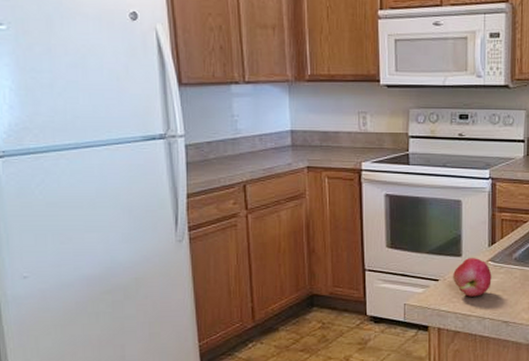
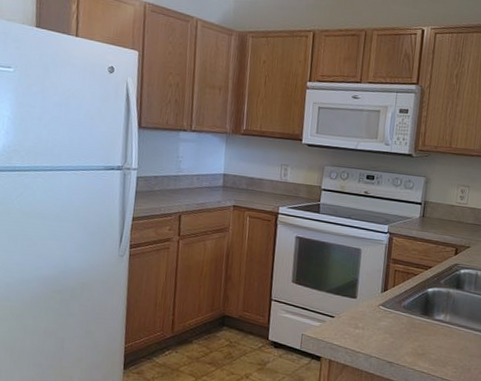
apple: present [453,258,492,297] -> none [347,300,382,336]

